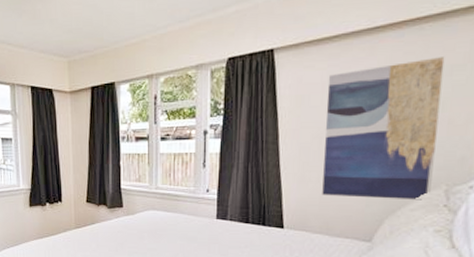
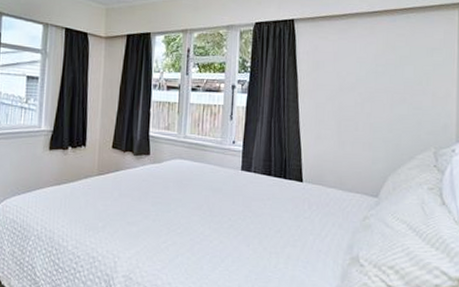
wall art: present [322,57,445,200] -> none [336,41,427,160]

